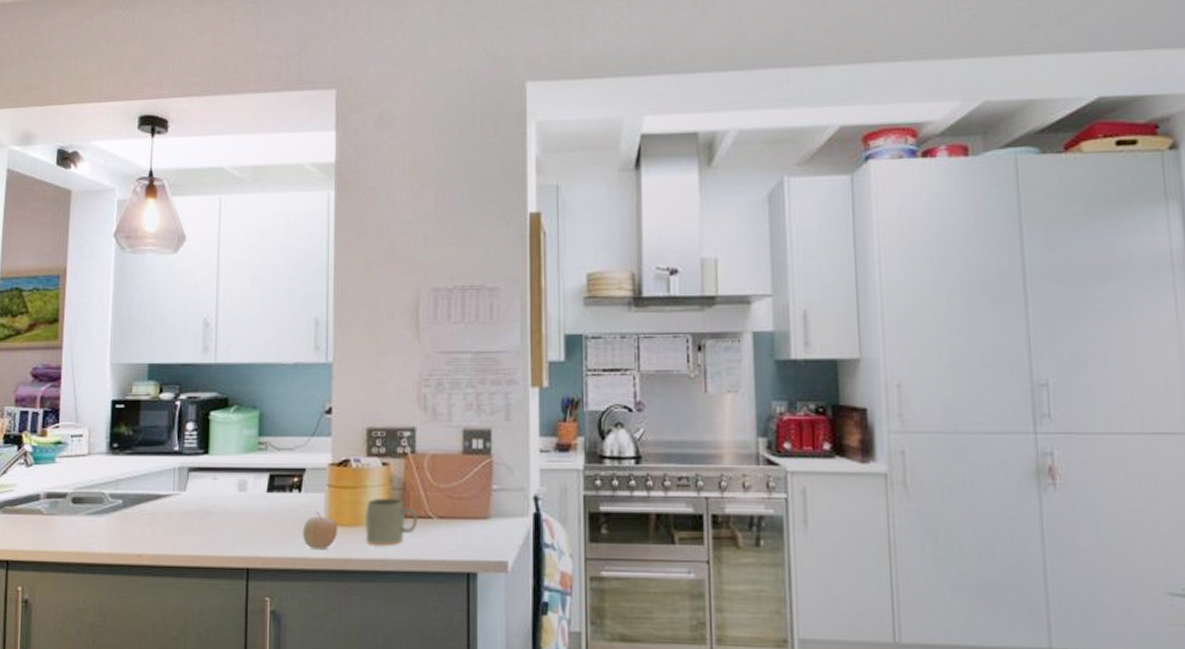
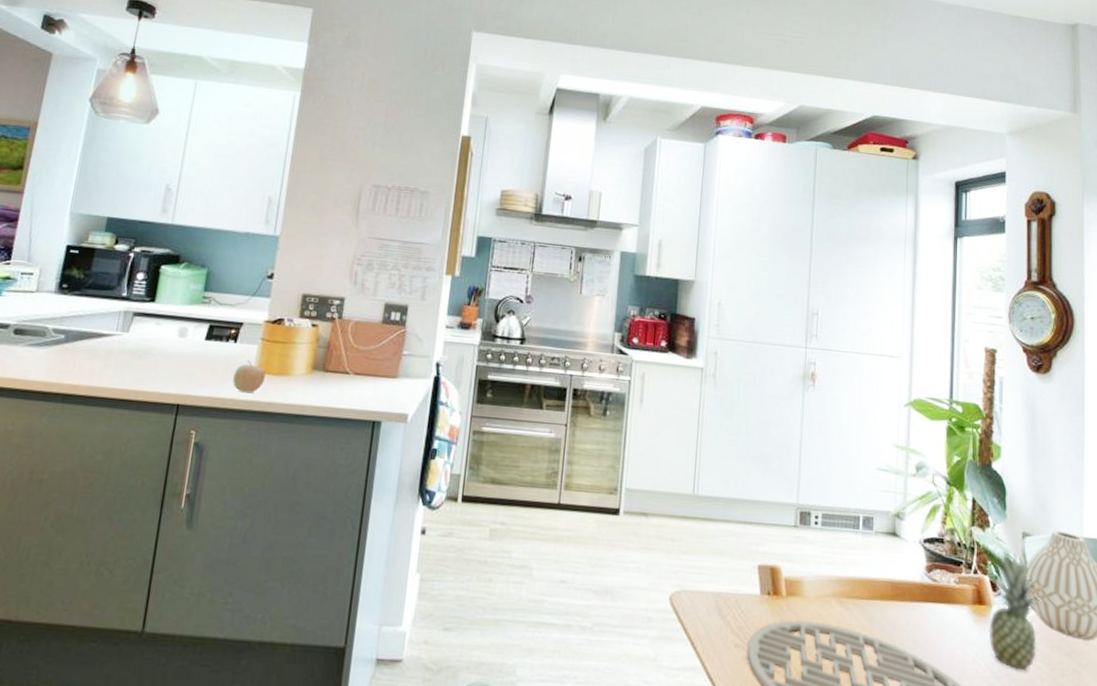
mug: present [365,497,419,545] -> none [289,353,338,394]

